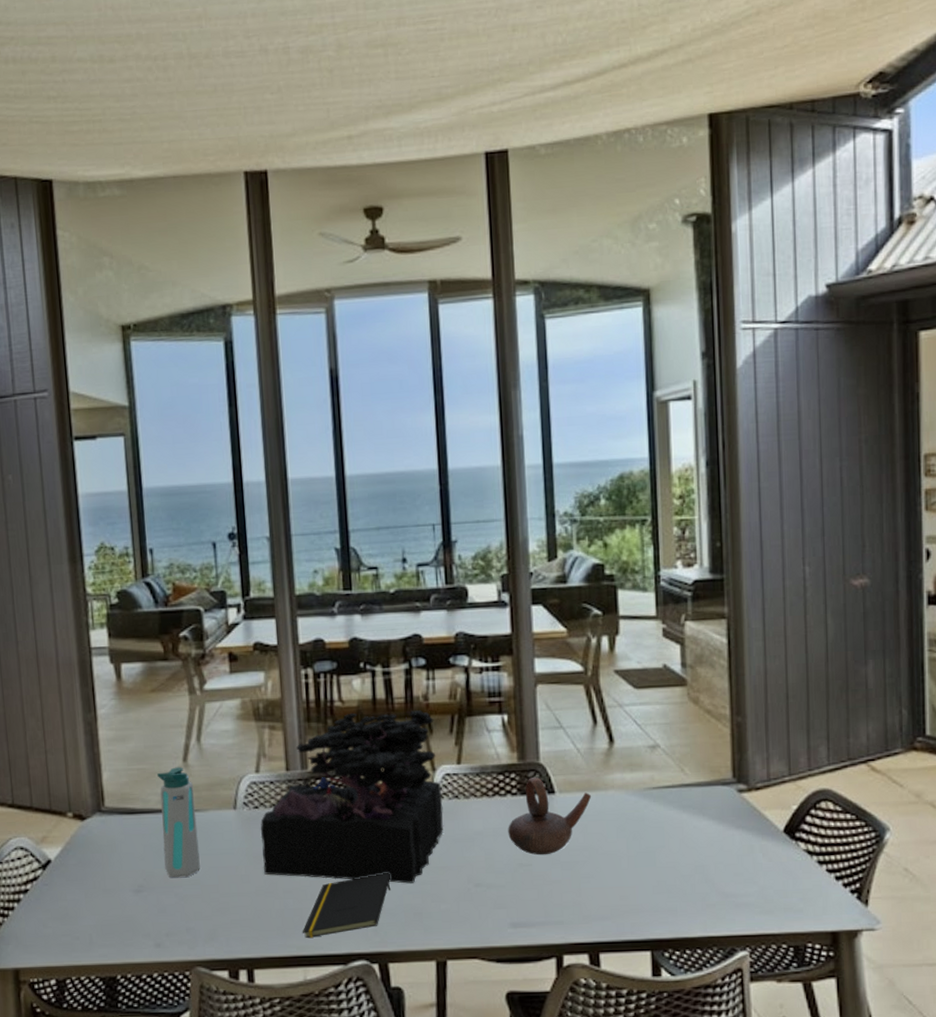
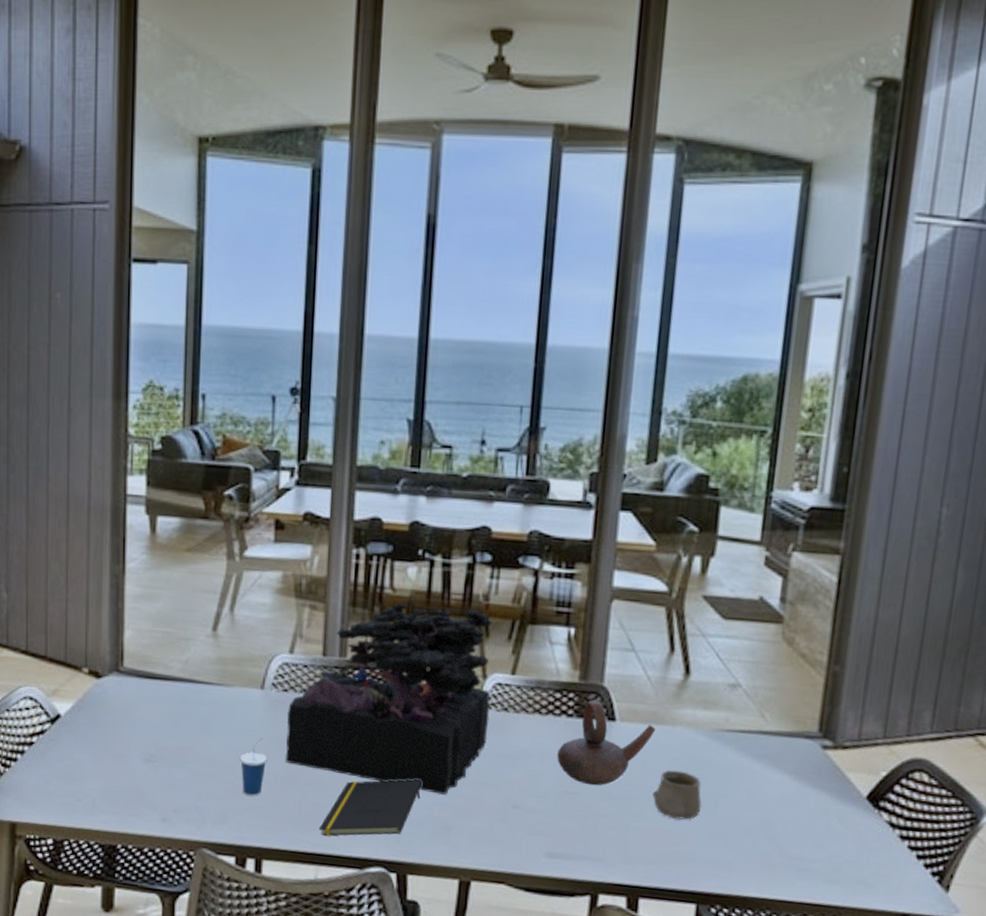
water bottle: present [156,767,200,878] -> none [180,635,221,754]
cup: none [221,854,247,911] -> present [239,737,268,796]
cup: none [597,830,642,876] -> present [652,770,702,820]

